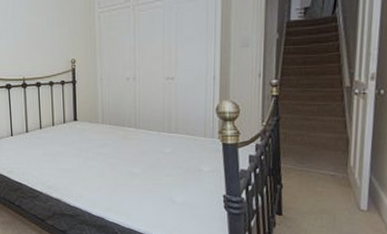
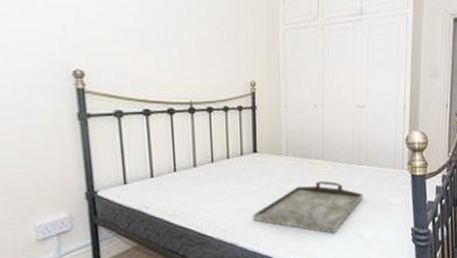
serving tray: none [74,147,174,196] -> present [253,181,363,234]

